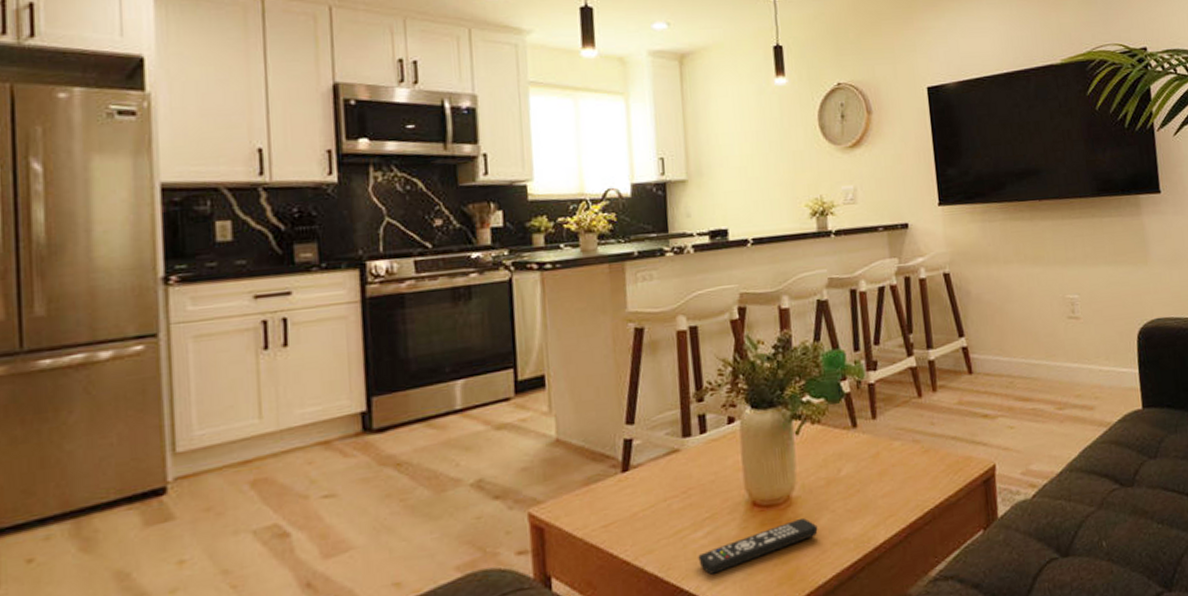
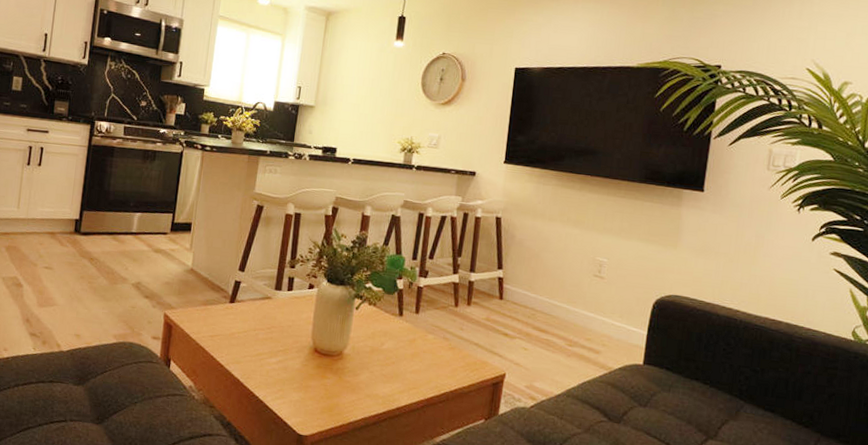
remote control: present [698,517,818,575] -> none [269,370,358,391]

